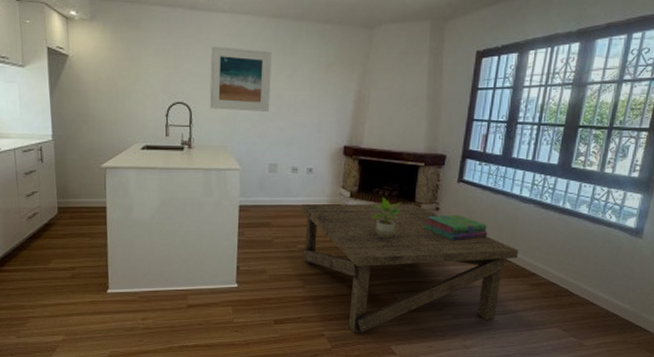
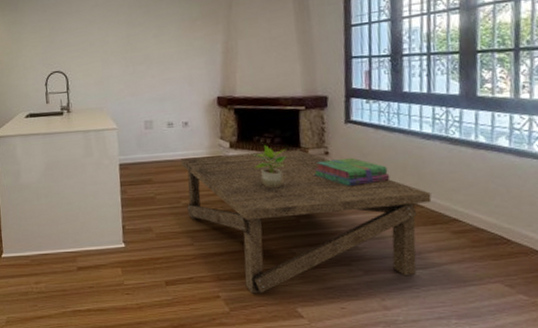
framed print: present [209,46,272,111] -> none [80,15,140,74]

